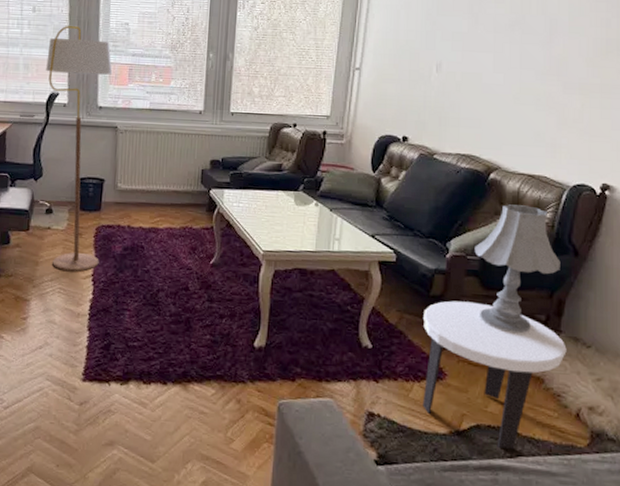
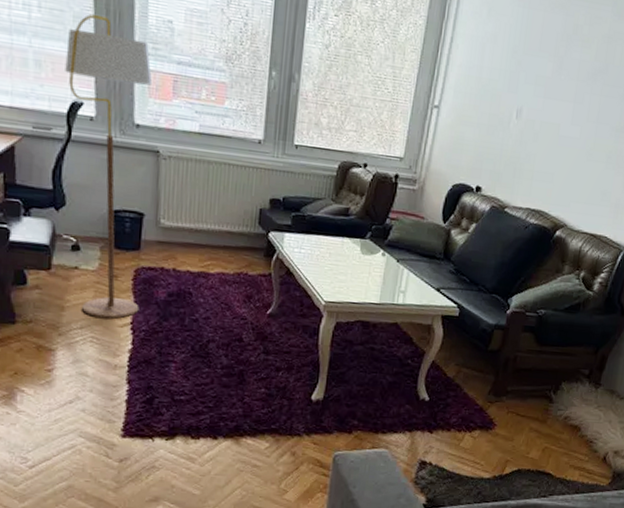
side table: present [422,300,567,449] -> none [471,355,603,489]
table lamp: present [474,204,561,334] -> none [531,263,609,387]

